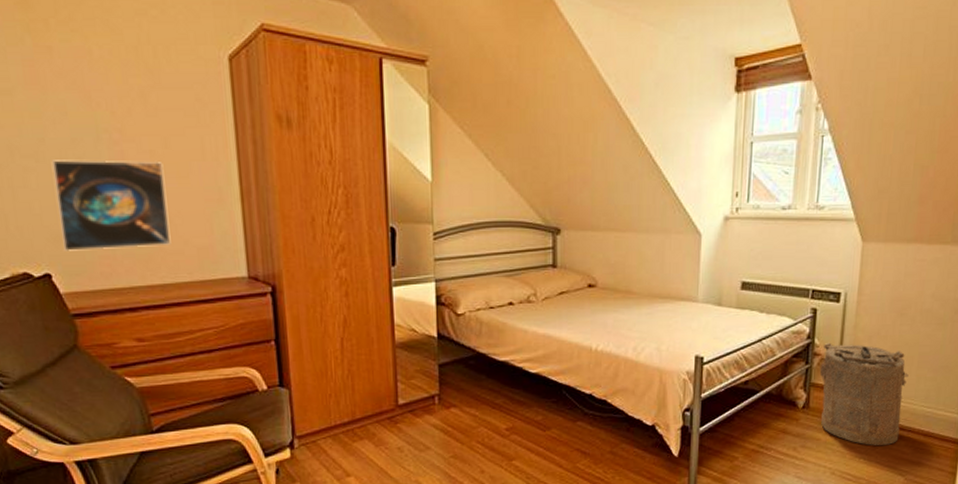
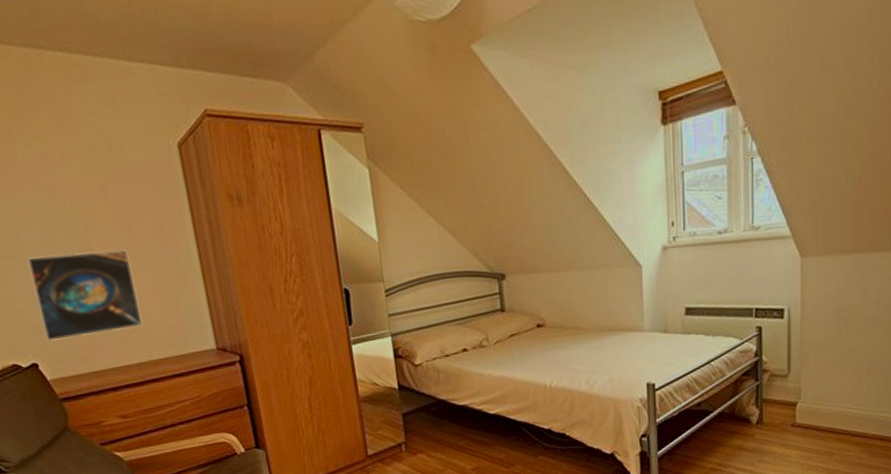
laundry hamper: present [819,343,908,445] -> none [770,357,859,454]

